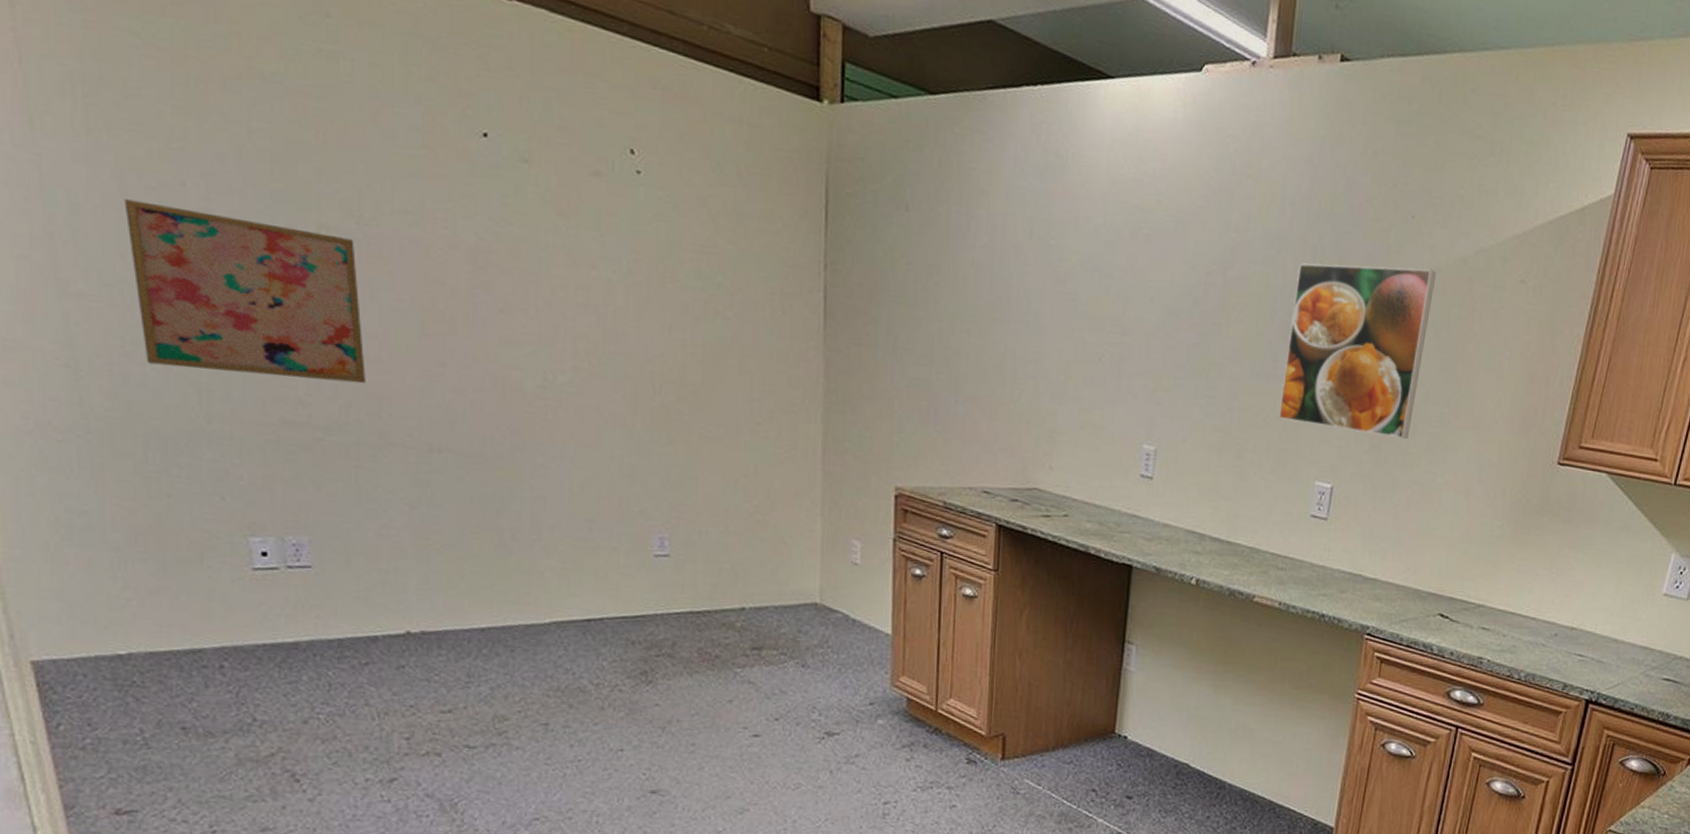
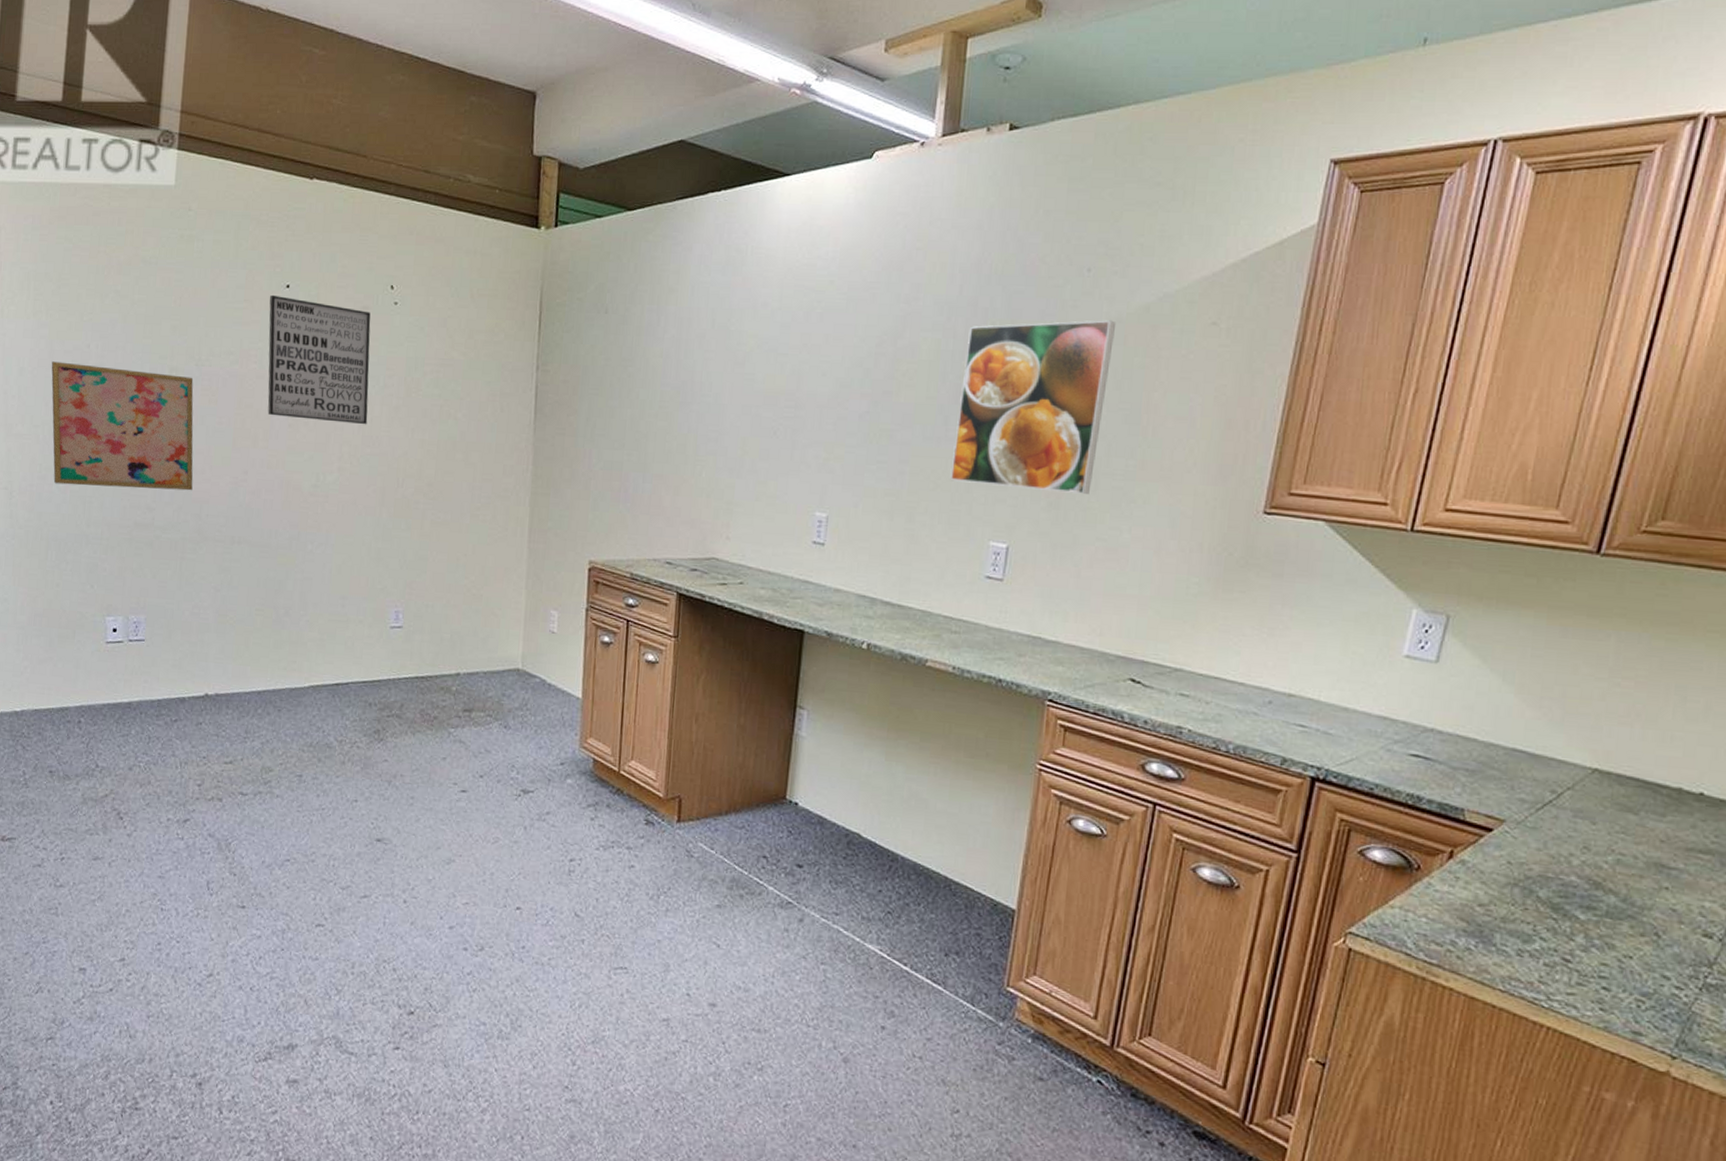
wall art: none [460,143,609,317] -> present [267,294,371,425]

